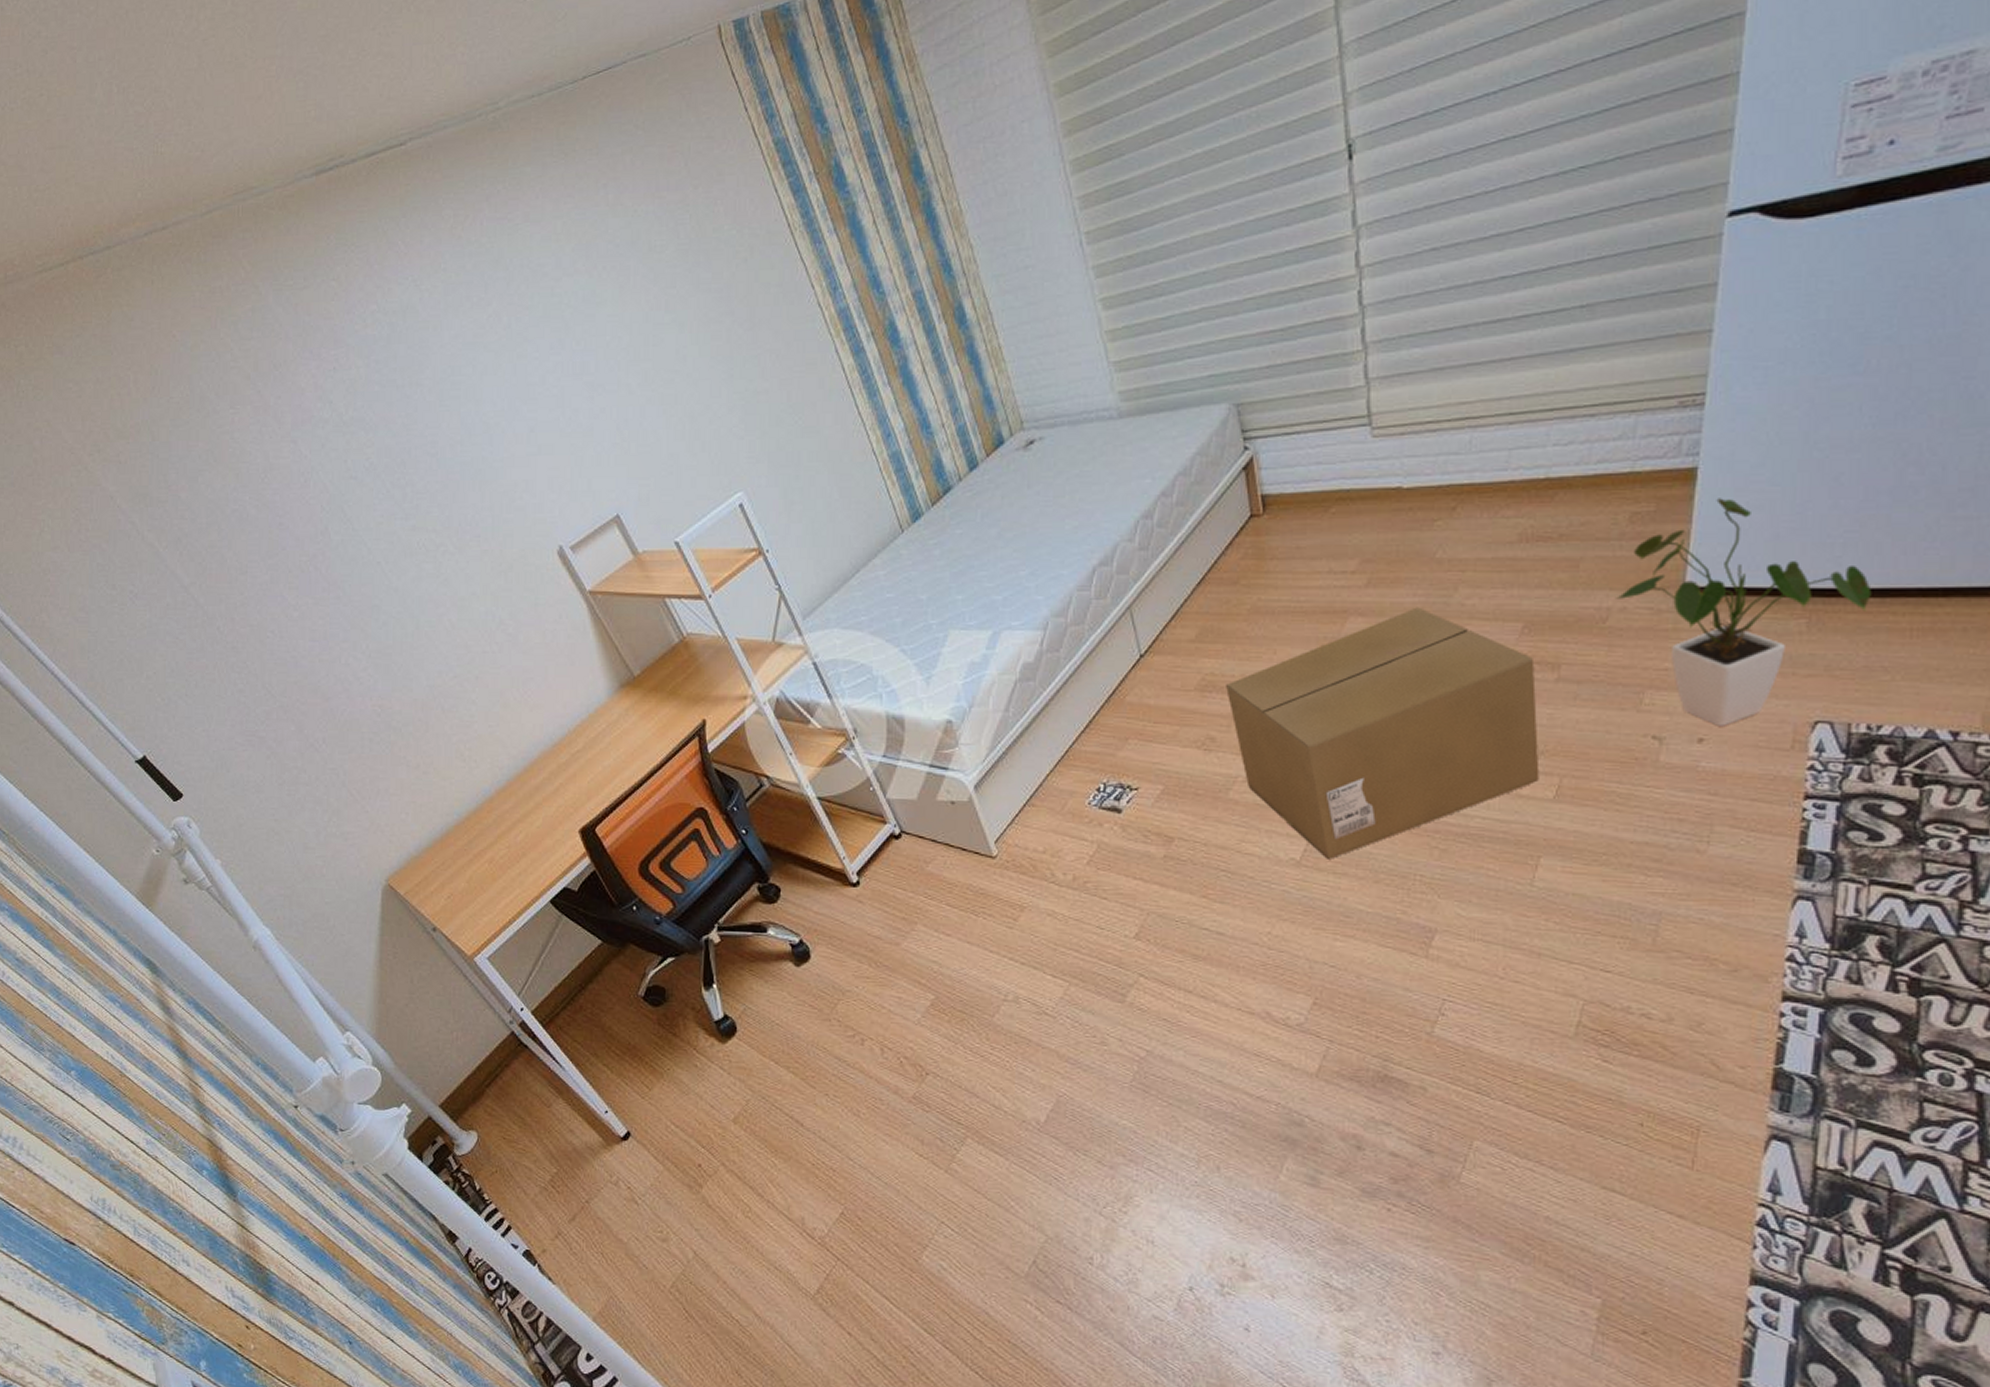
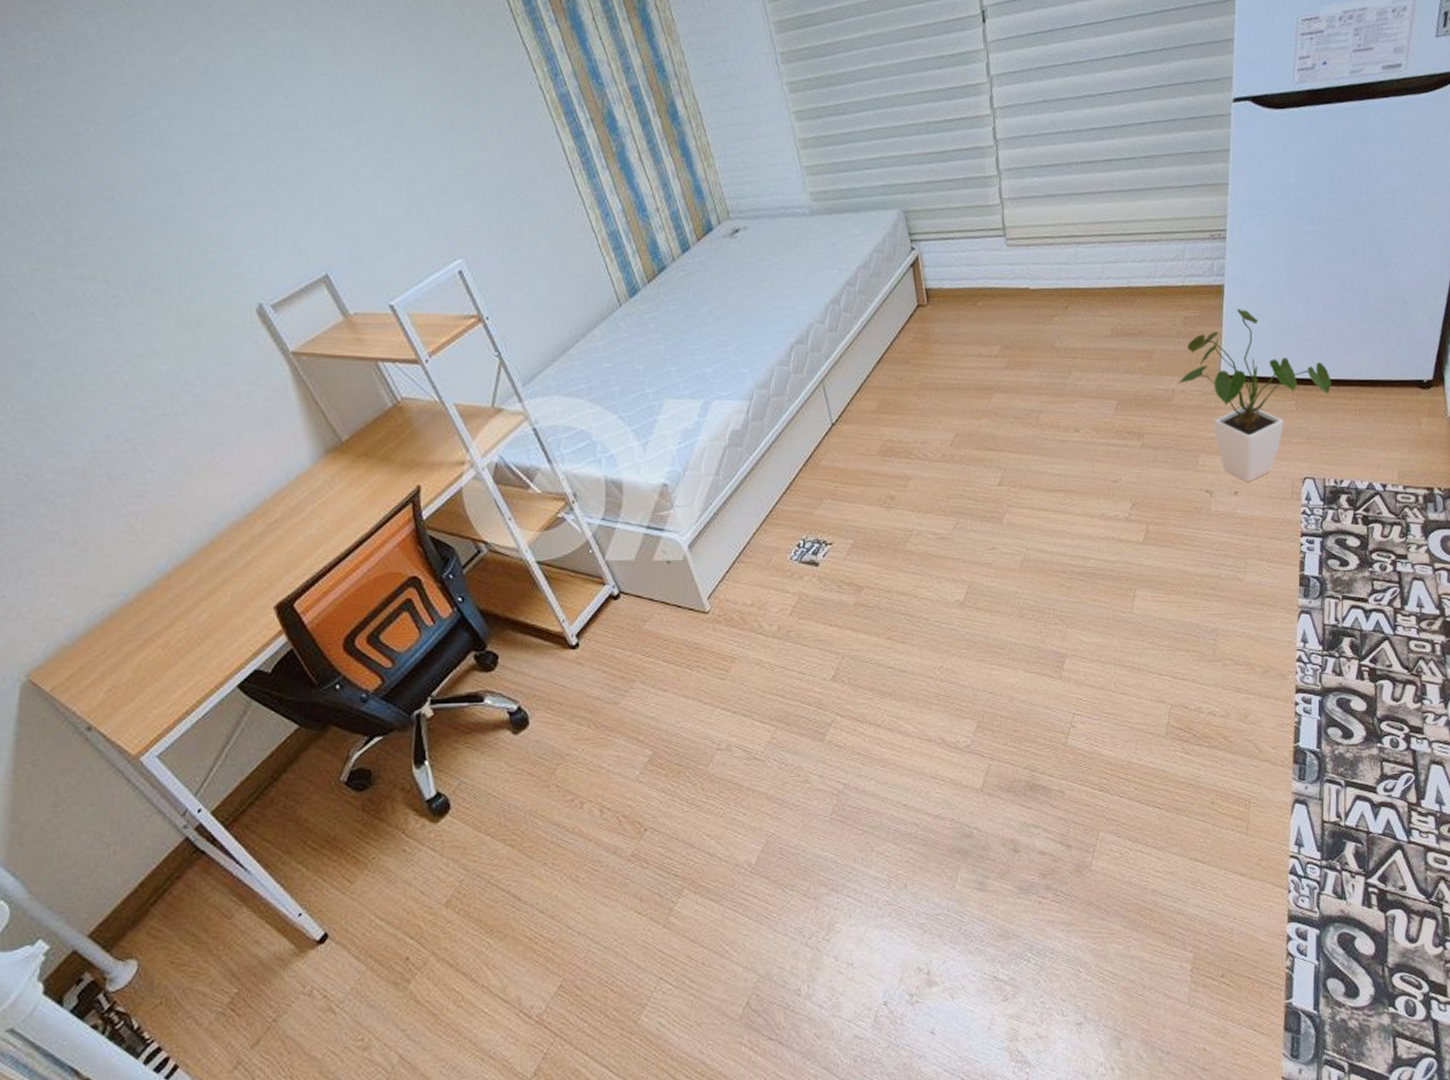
box: present [1226,607,1540,859] -> none [902,386,1133,599]

